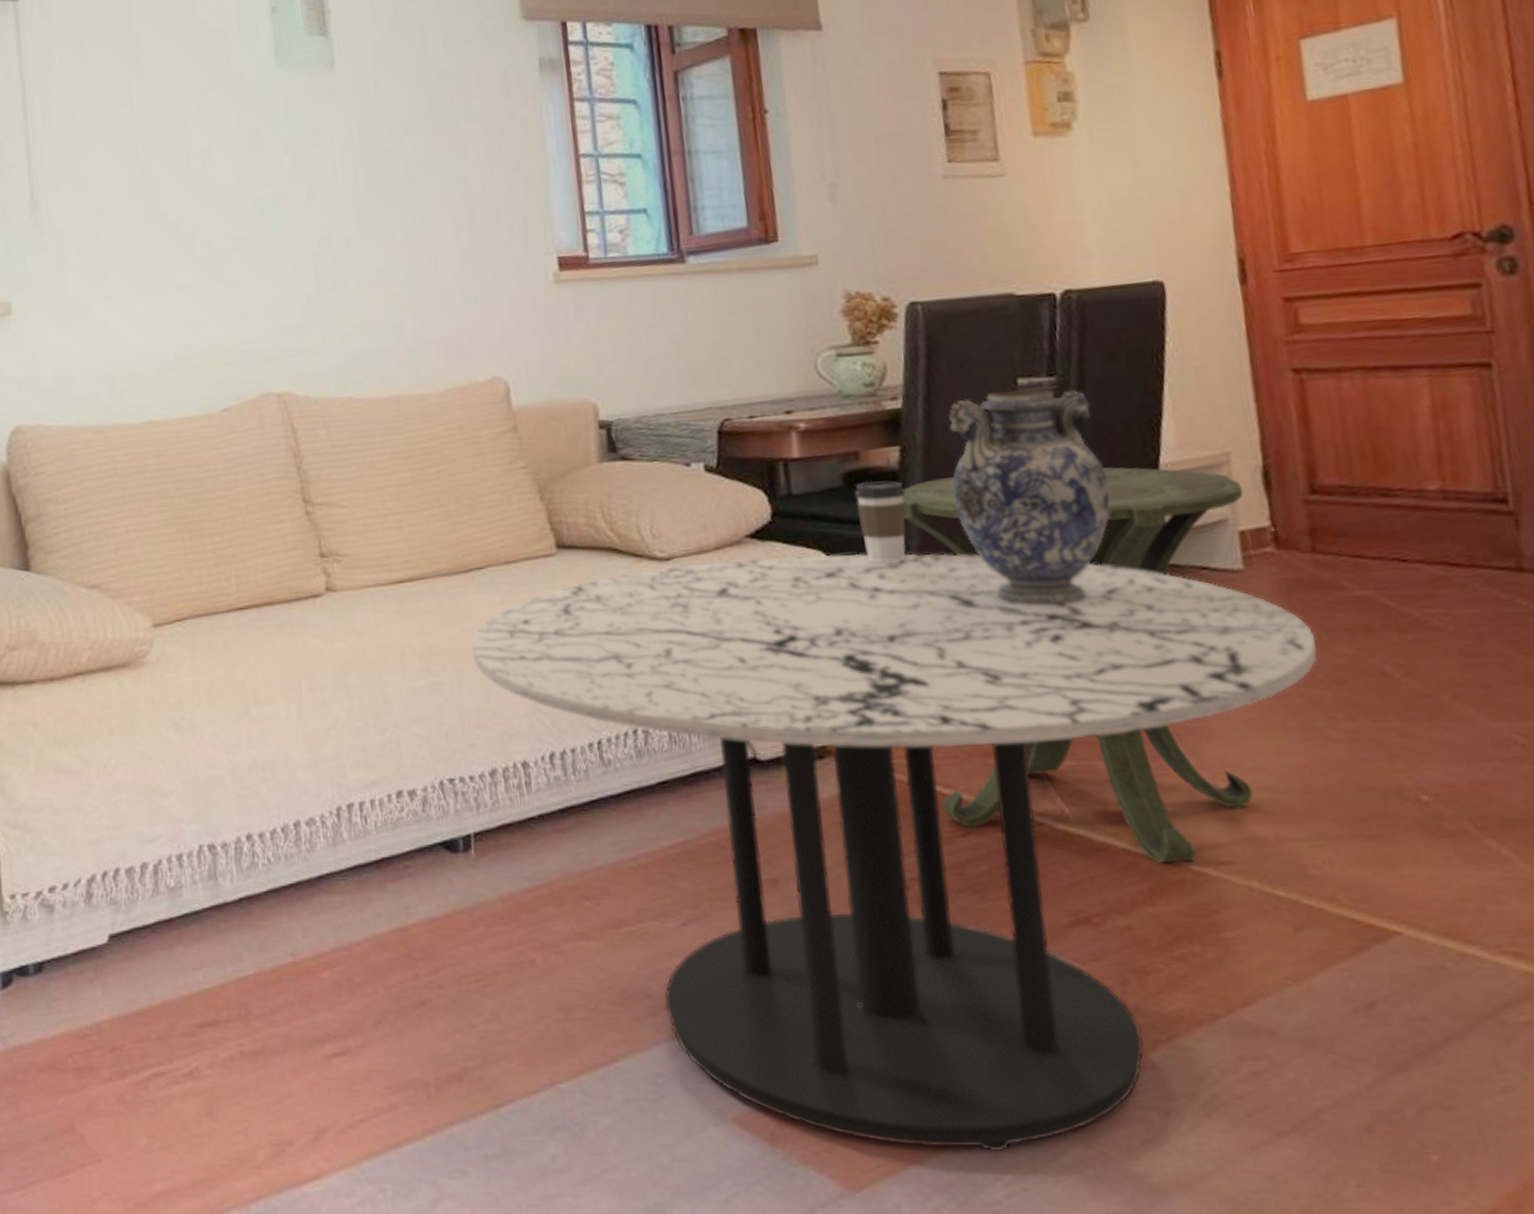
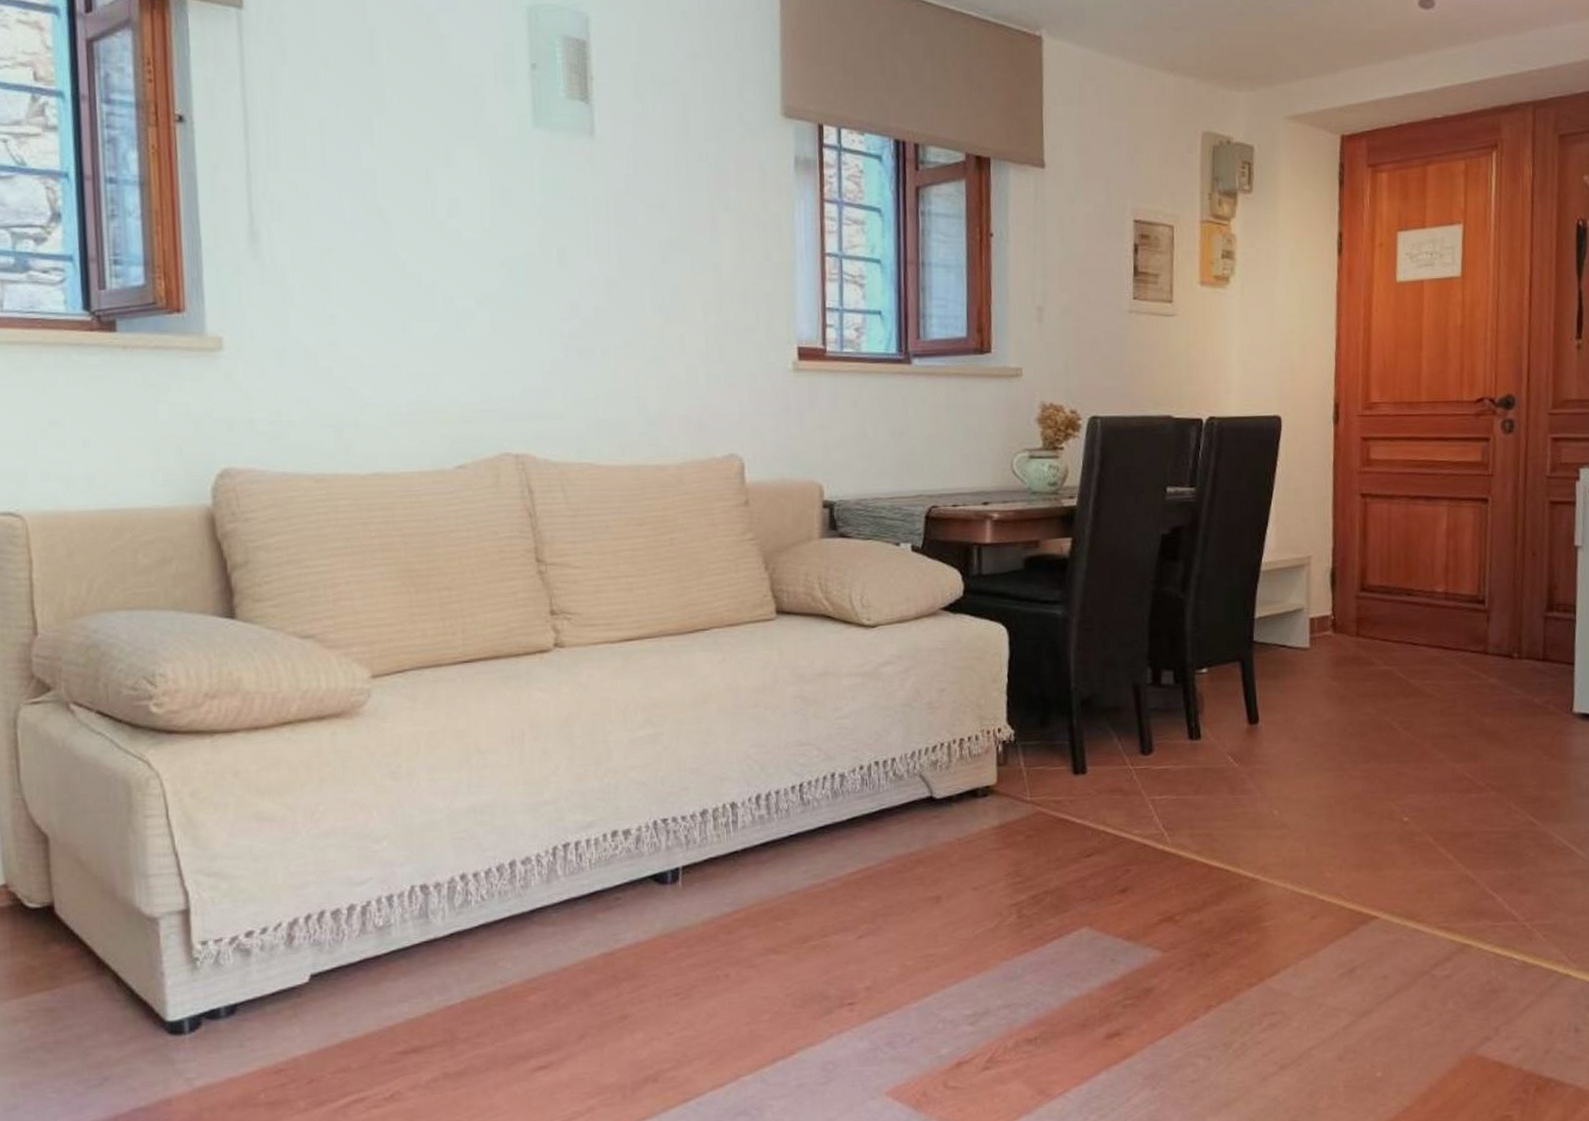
coffee table: present [471,553,1317,1151] -> none [691,627,1351,1100]
coffee cup: present [854,480,907,563] -> none [1032,566,1072,635]
side table: present [901,467,1254,864] -> none [1068,563,1317,873]
decorative vase: present [948,388,1110,605] -> none [1109,495,1224,672]

